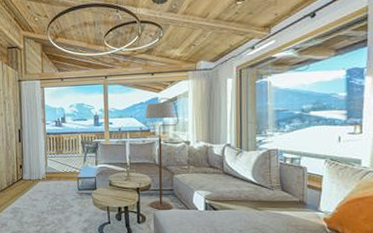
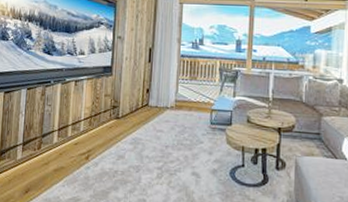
floor lamp: present [144,98,179,211] -> none [292,27,333,158]

